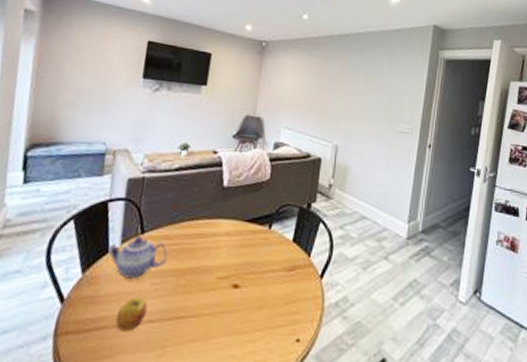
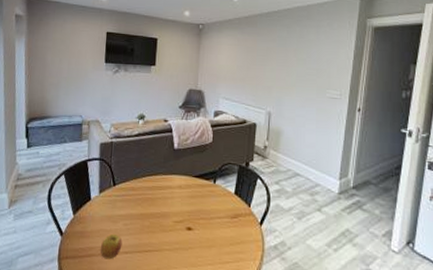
teapot: present [107,236,168,279] -> none [90,188,135,220]

